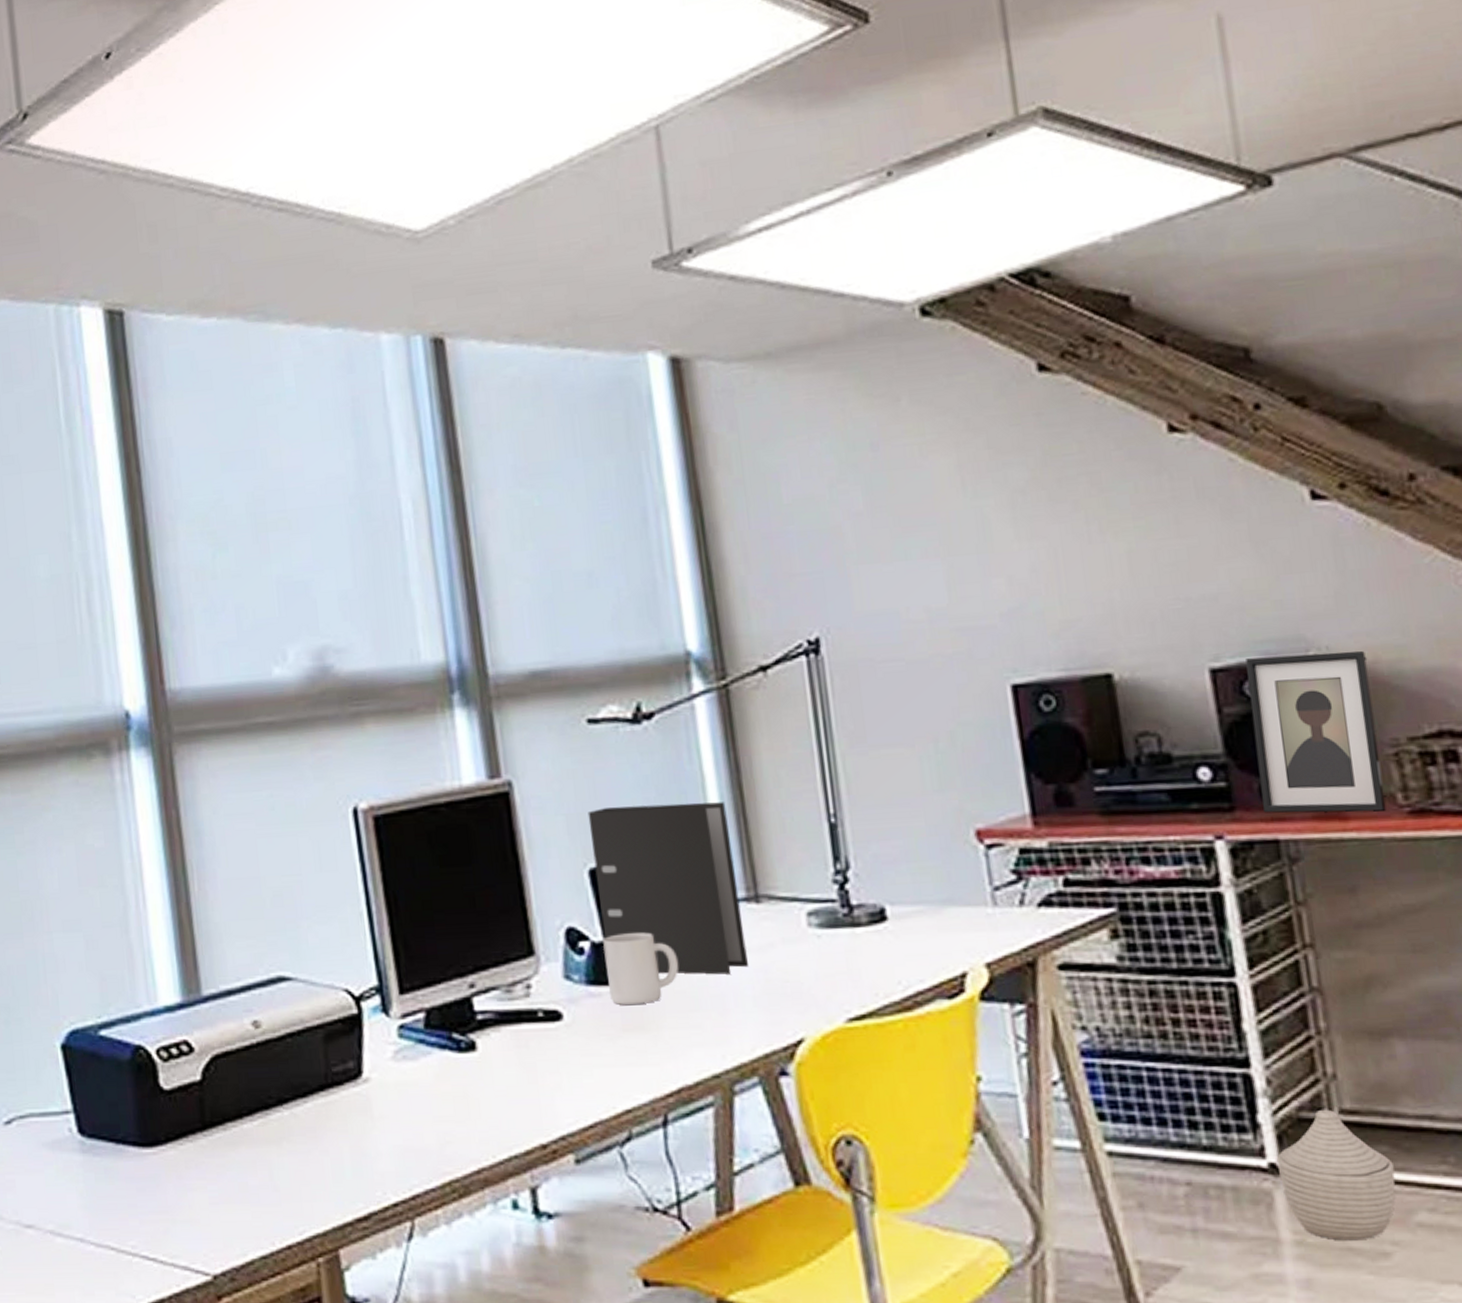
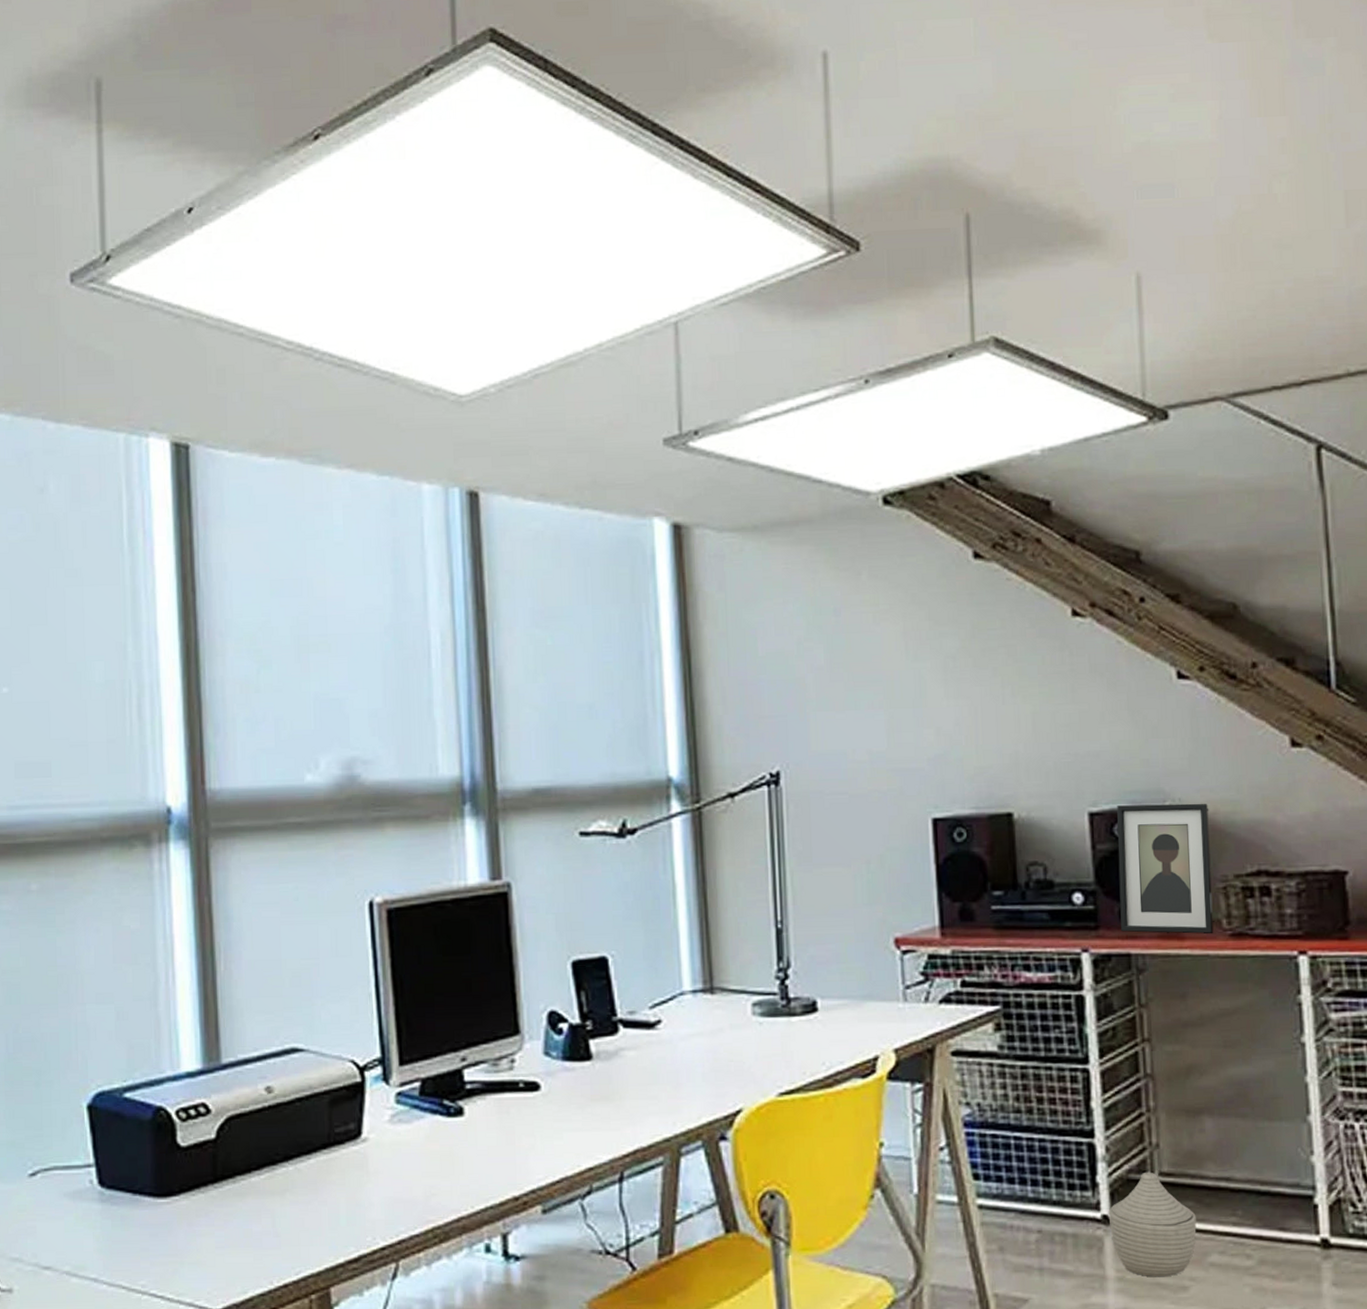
binder: present [587,802,748,975] -> none [574,907,700,1054]
mug: present [603,932,679,1006] -> none [579,1017,643,1079]

